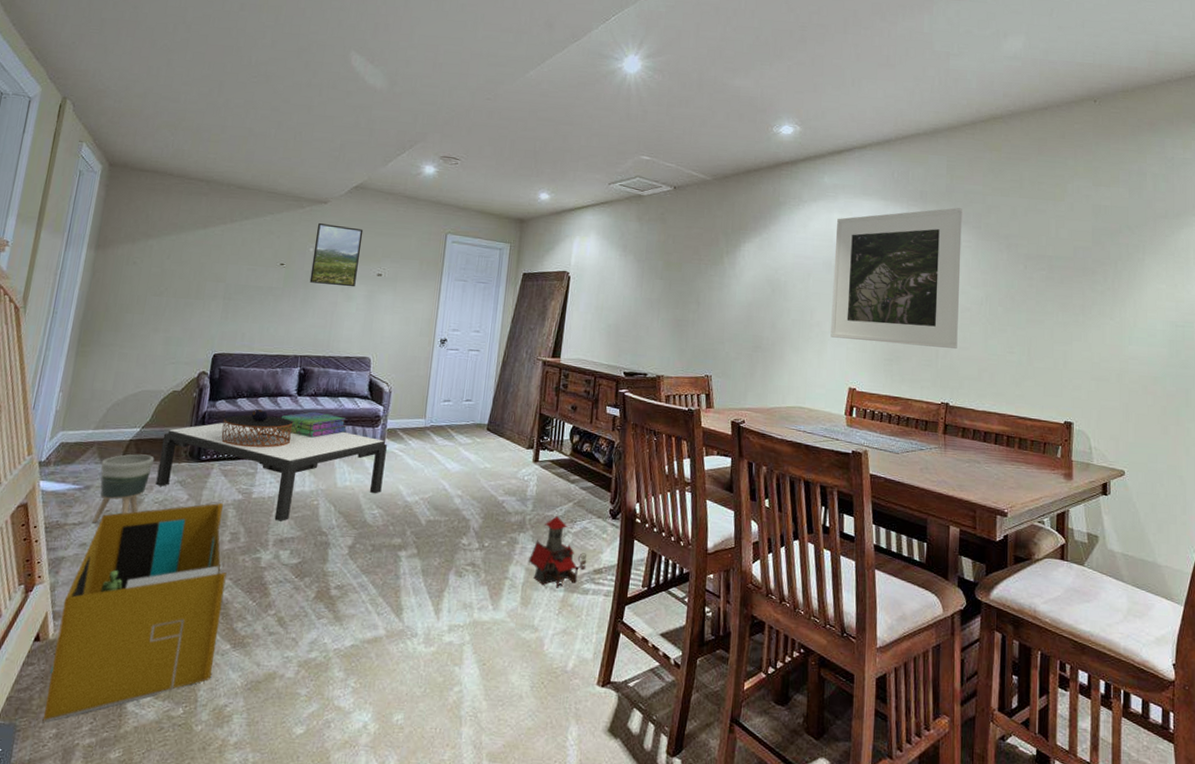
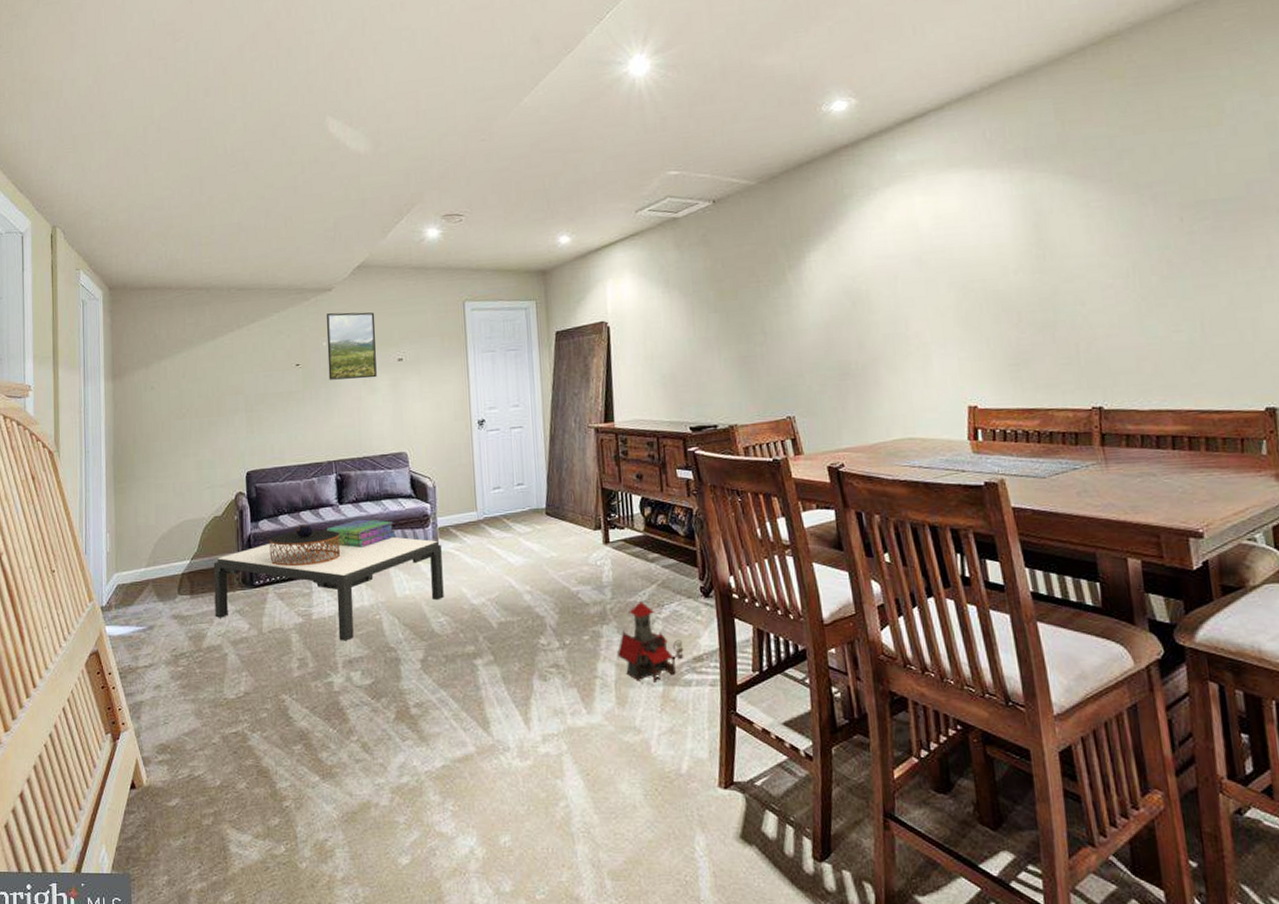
storage bin: present [42,503,227,724] -> none [150,629,305,871]
planter: present [92,454,155,523] -> none [159,587,210,664]
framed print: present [830,207,962,350] -> none [921,160,1103,349]

